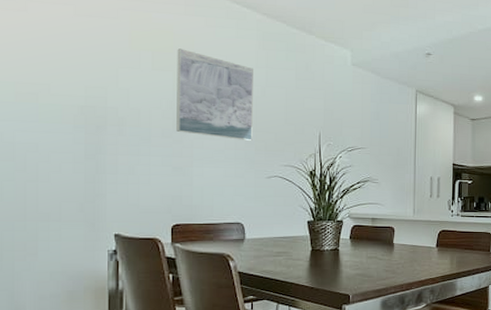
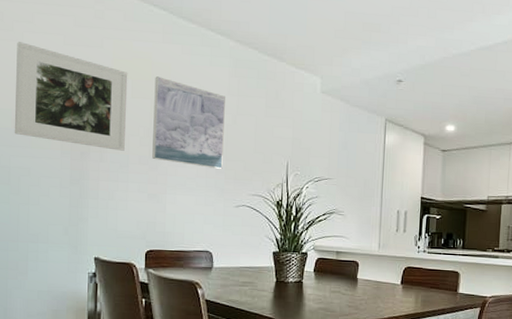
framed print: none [18,11,148,124] -> present [14,42,128,151]

